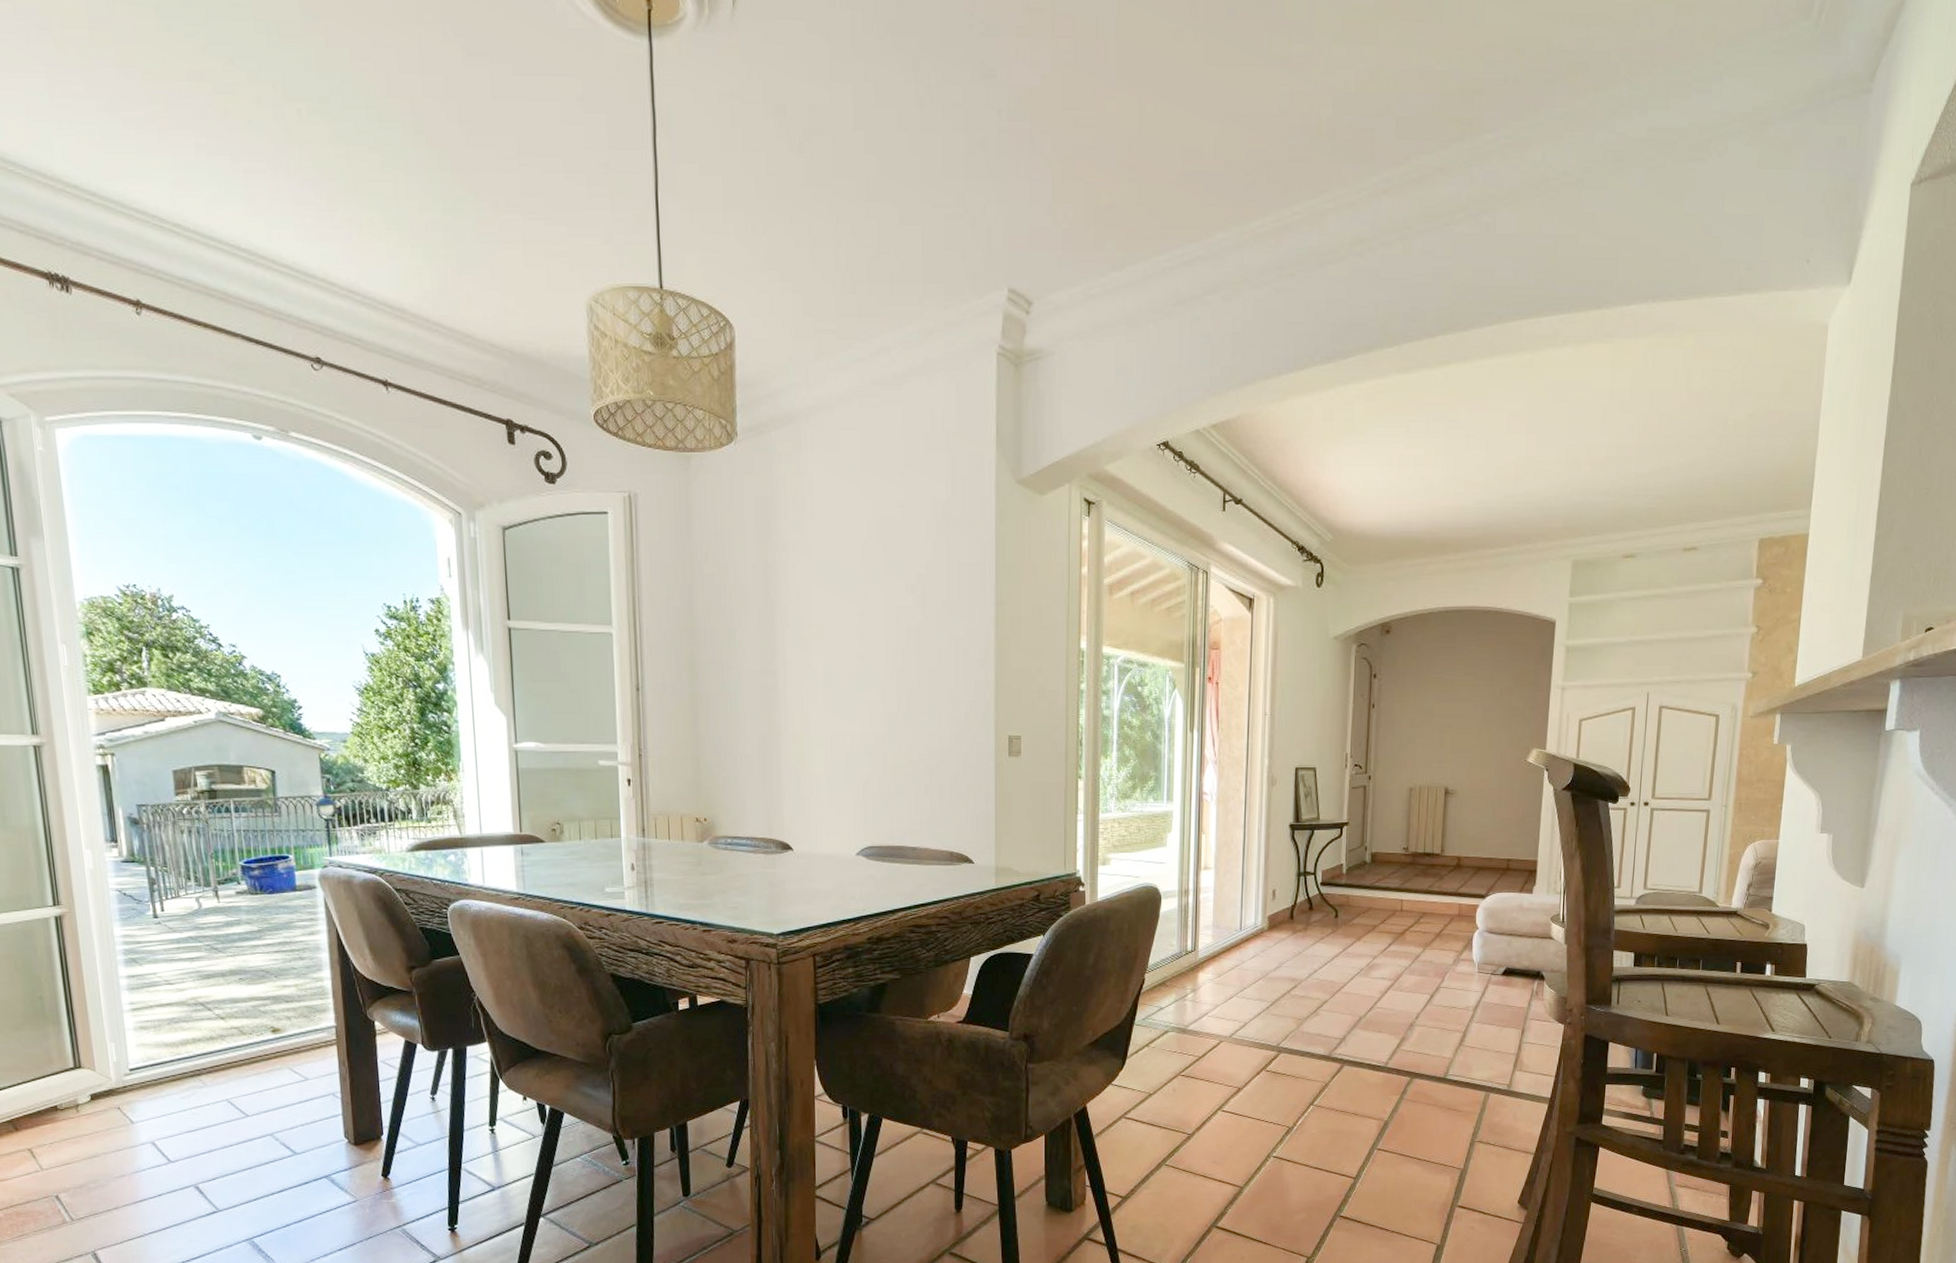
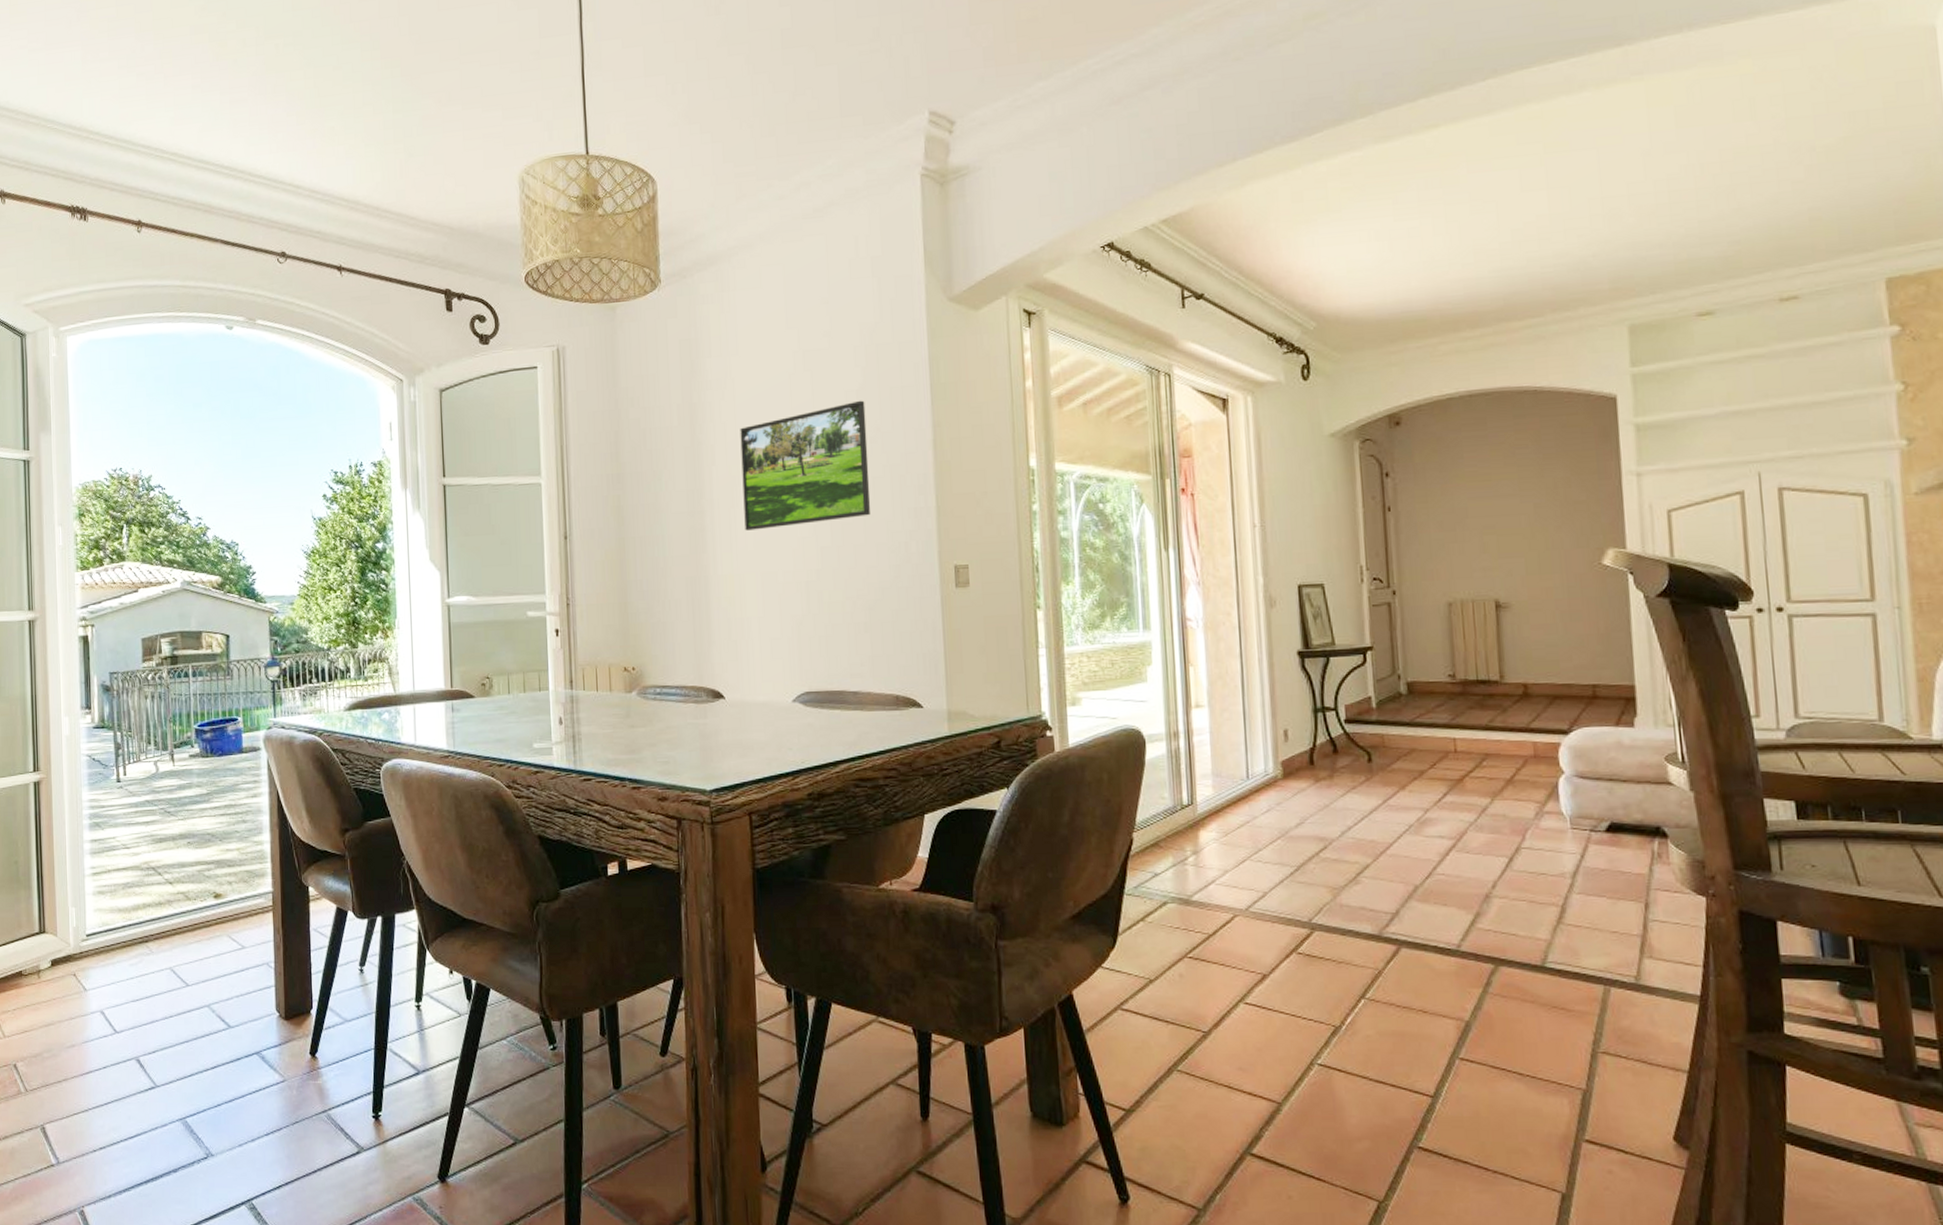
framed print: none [813,573,936,693] -> present [740,400,871,531]

